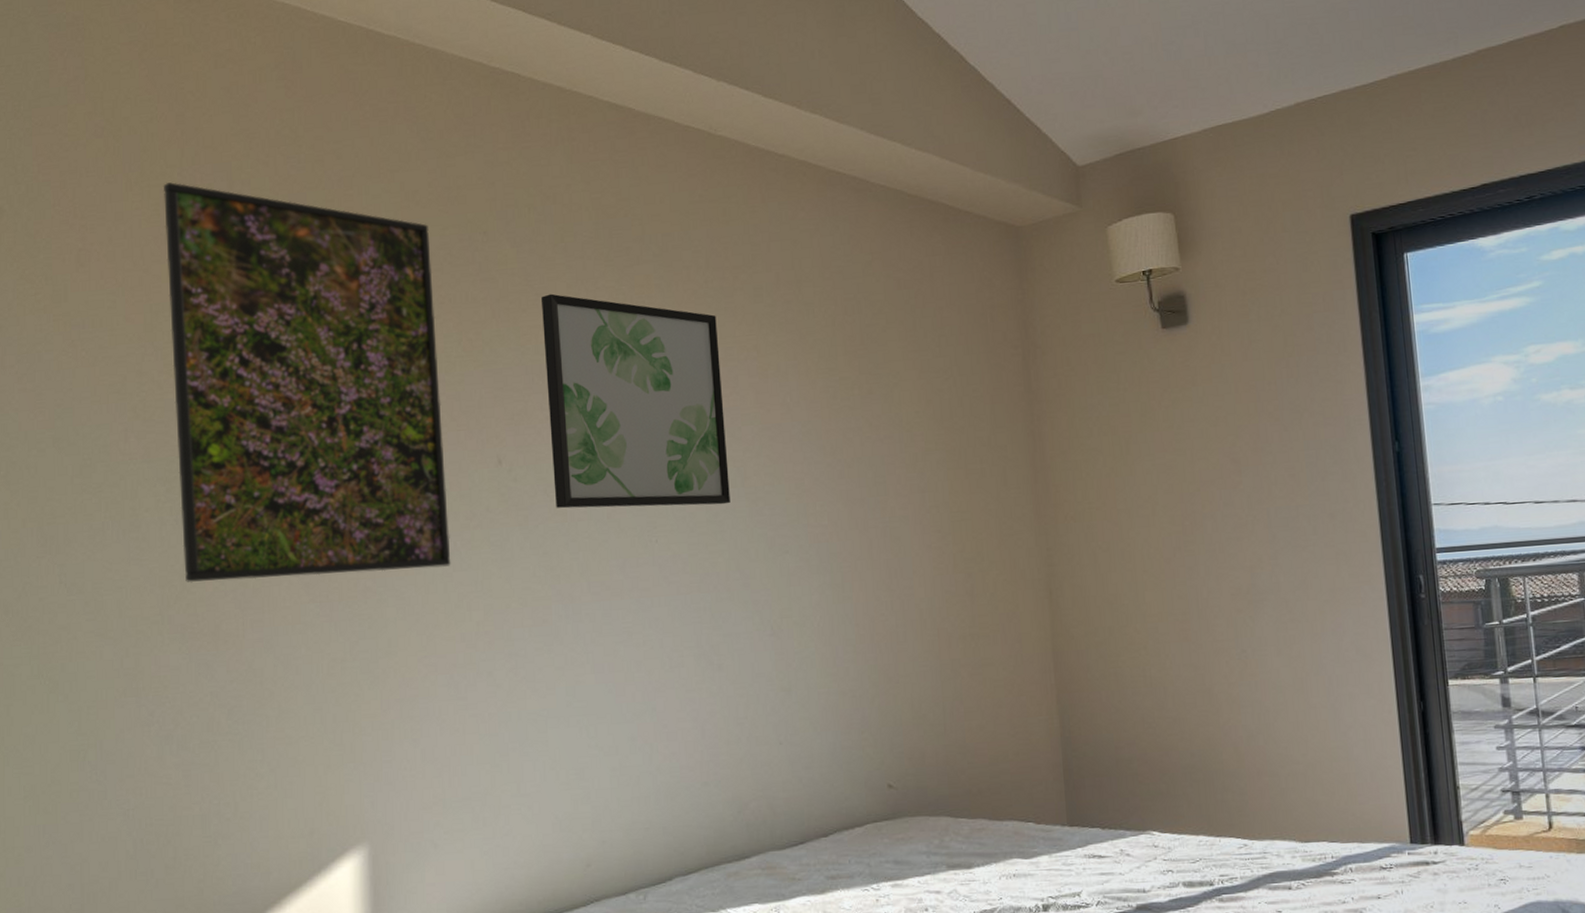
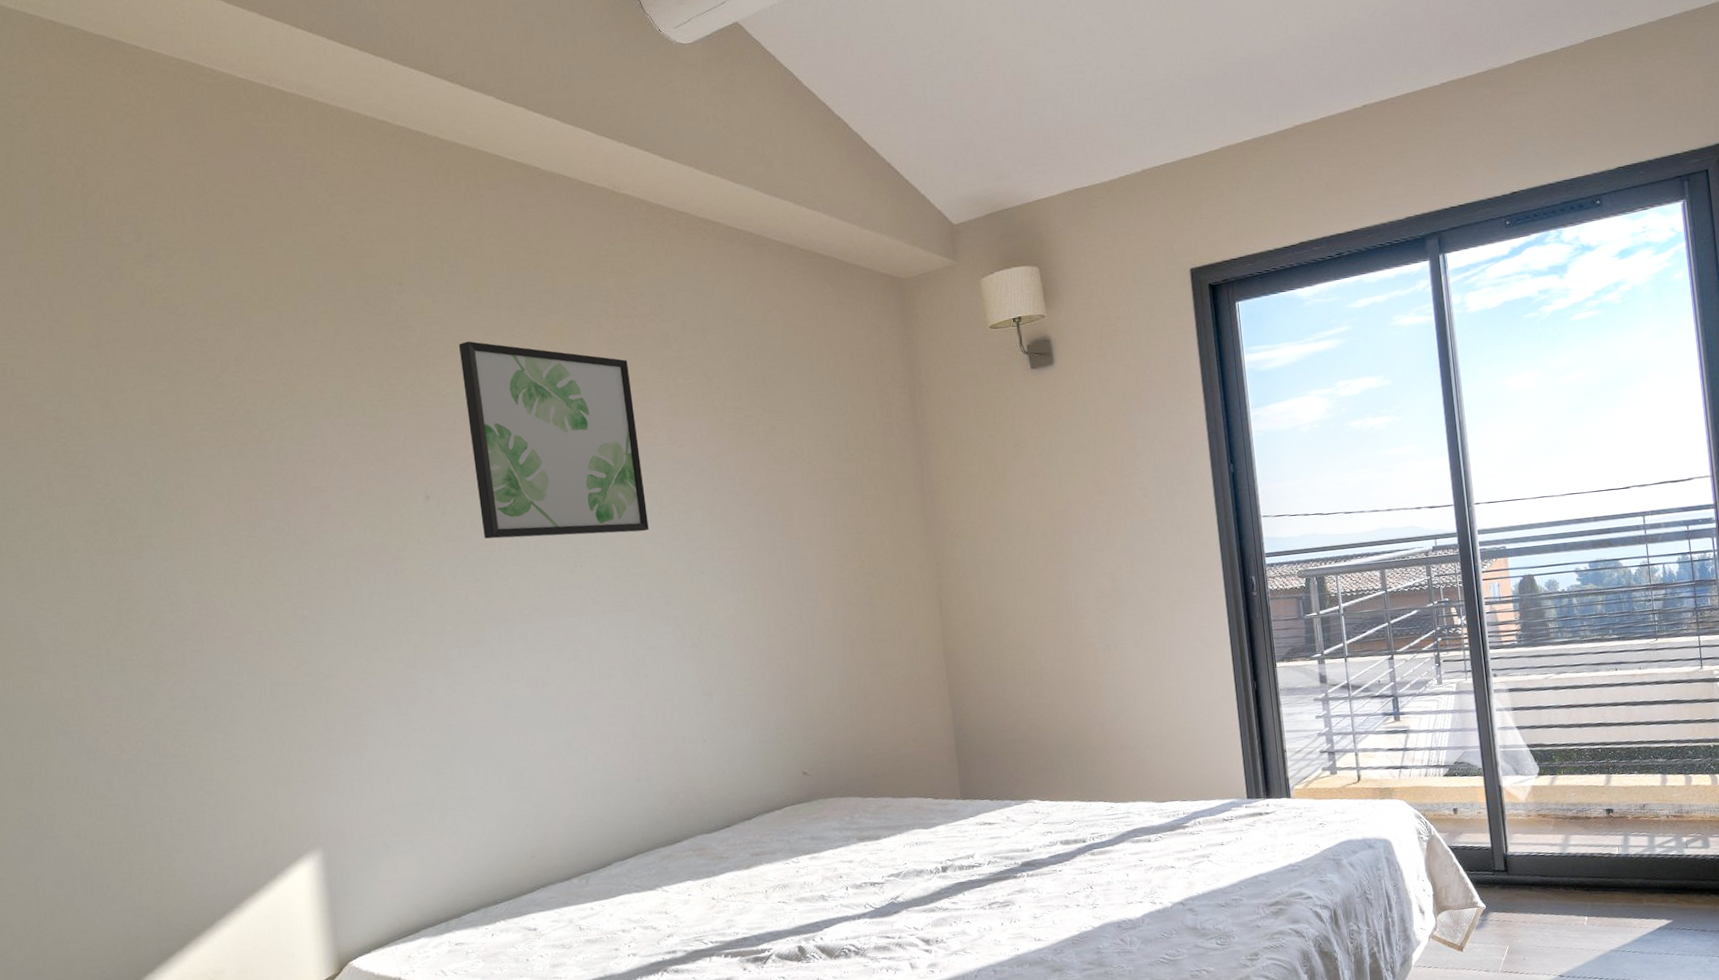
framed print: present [163,182,451,583] -> none [67,234,386,618]

